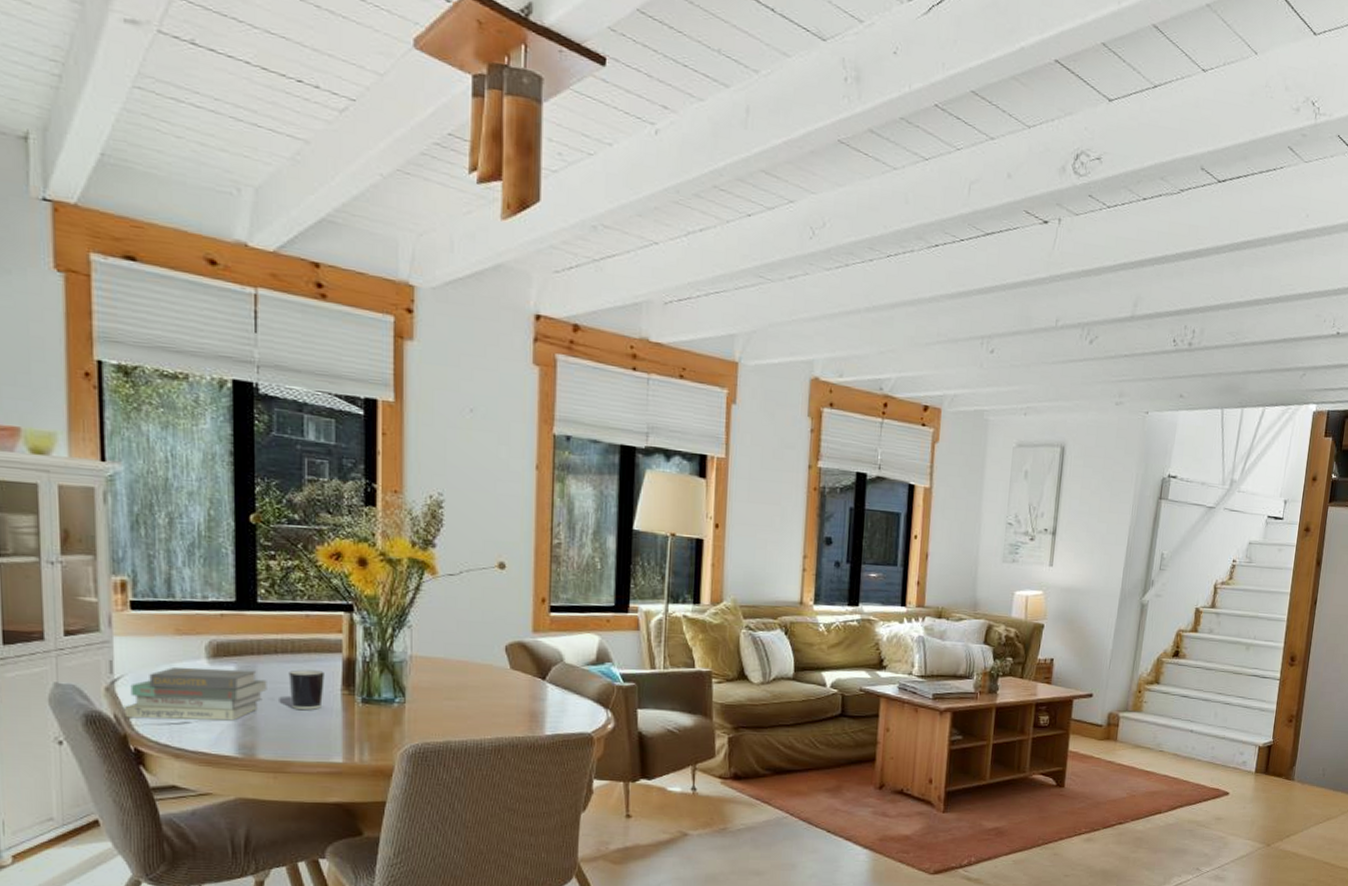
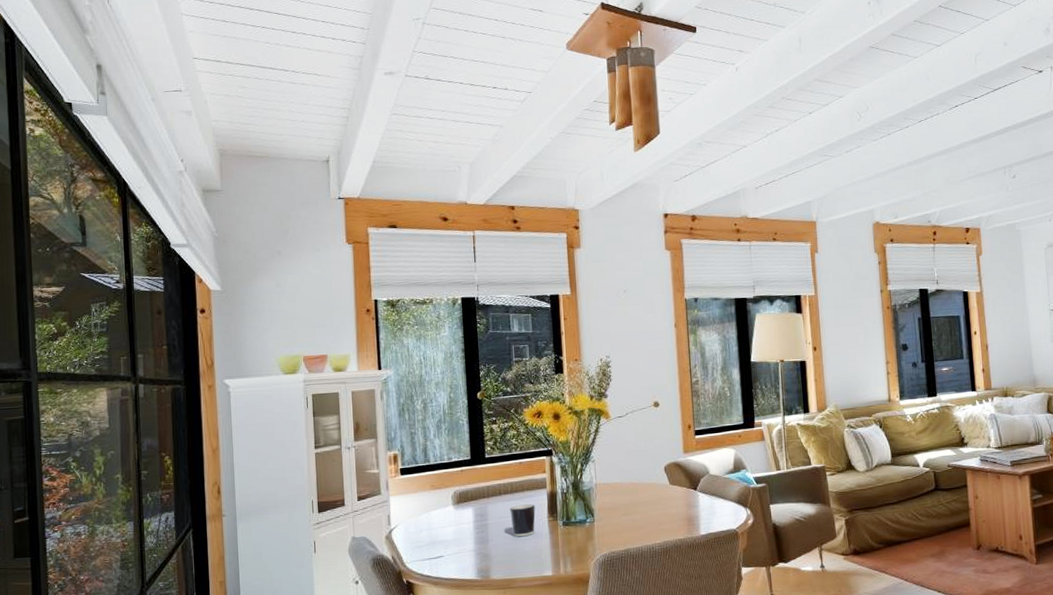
books: present [124,666,267,721] -> none [398,510,496,558]

